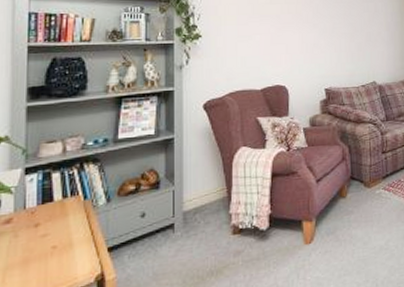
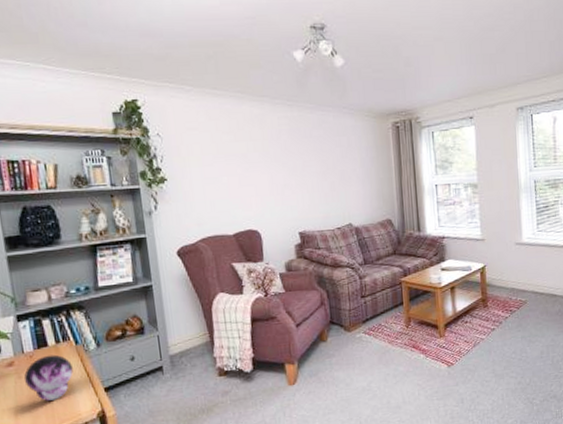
decorative orb: none [20,210,77,263] -> present [23,354,73,401]

